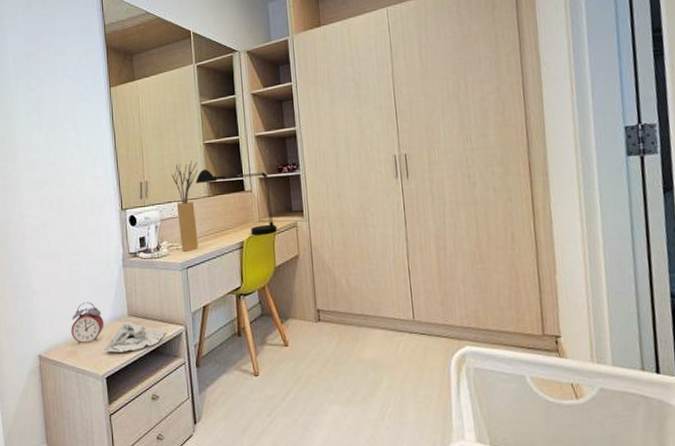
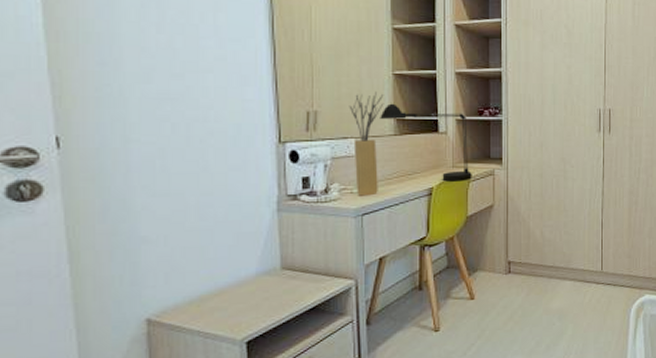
alarm clock: present [71,302,104,345] -> none [198,252,247,305]
tissue: present [102,321,168,353] -> none [242,275,333,312]

